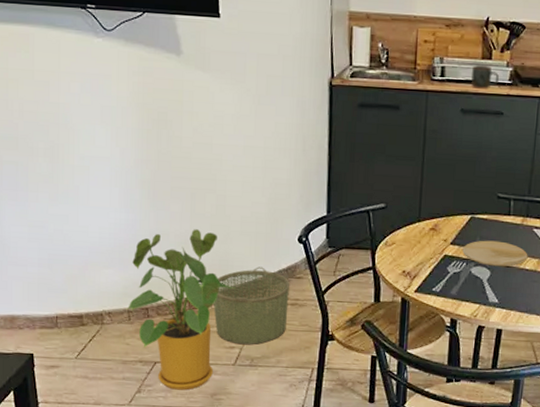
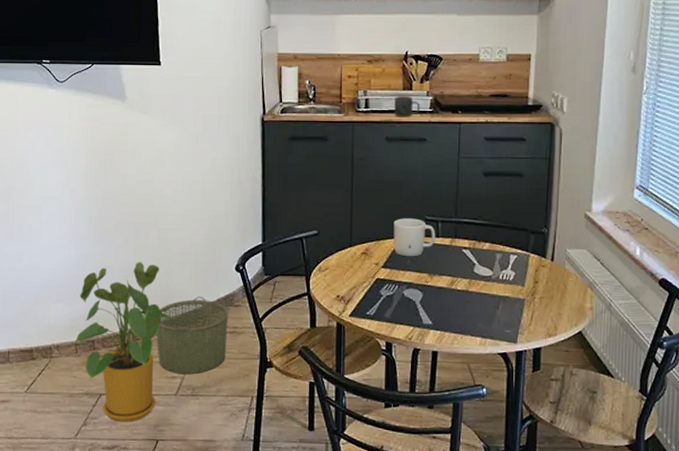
plate: present [462,240,528,267] -> none [394,262,459,288]
mug: none [463,194,508,235] -> present [393,218,436,257]

